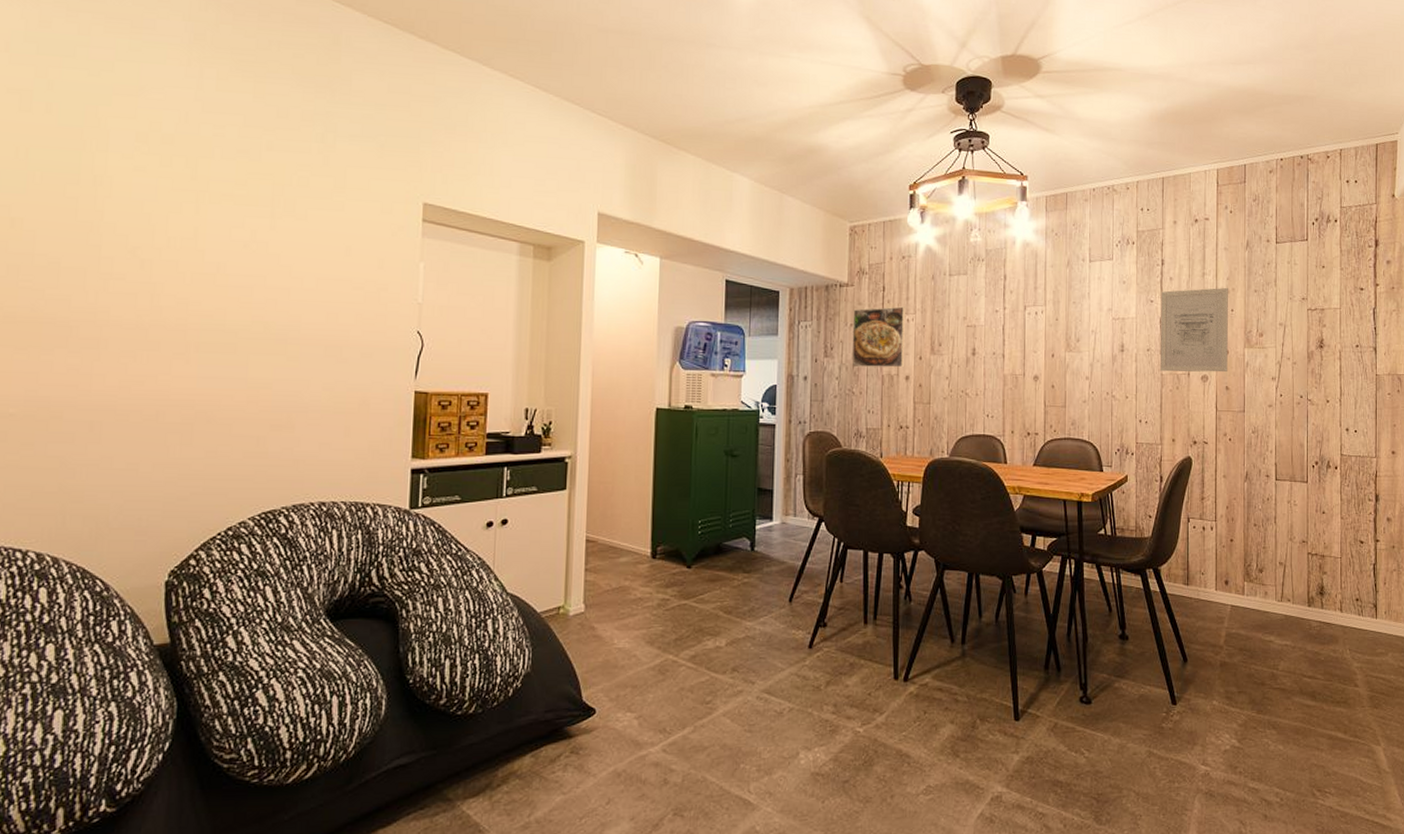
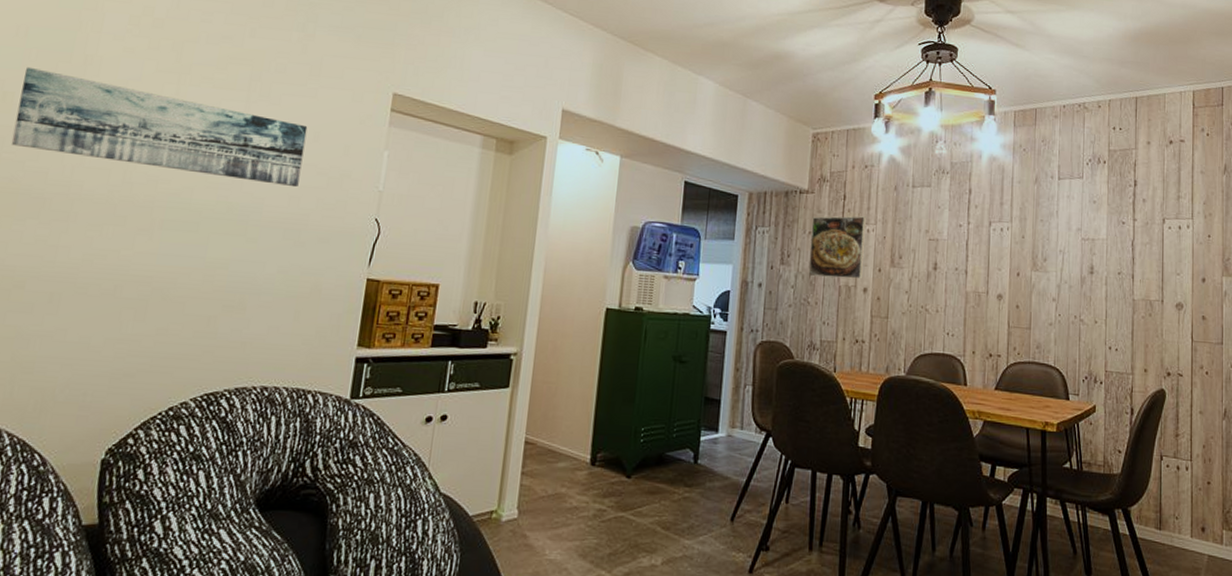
wall art: none [26,190,338,304] -> present [11,66,308,188]
wall art: present [1159,287,1229,373] -> none [1131,212,1206,301]

